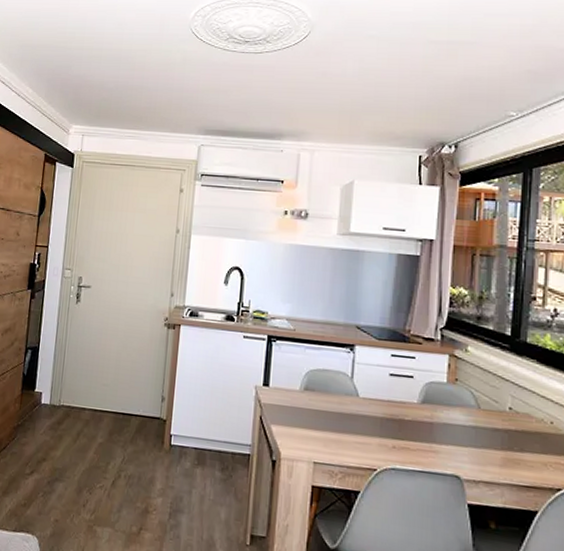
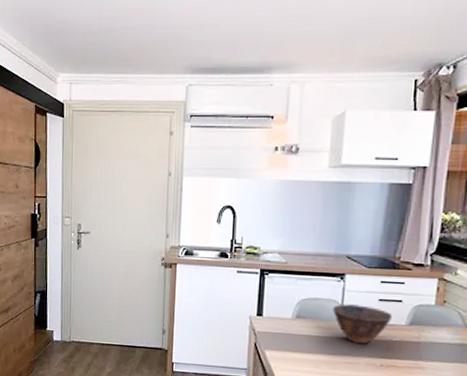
bowl: none [342,377,403,422] -> present [333,304,392,344]

